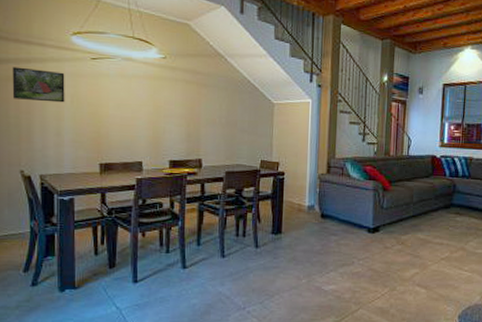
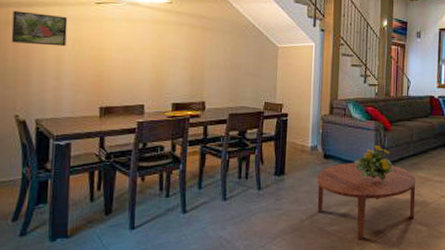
coffee table: none [314,222,416,300] -> present [317,162,416,240]
flowering plant: none [352,206,392,242] -> present [354,146,393,181]

